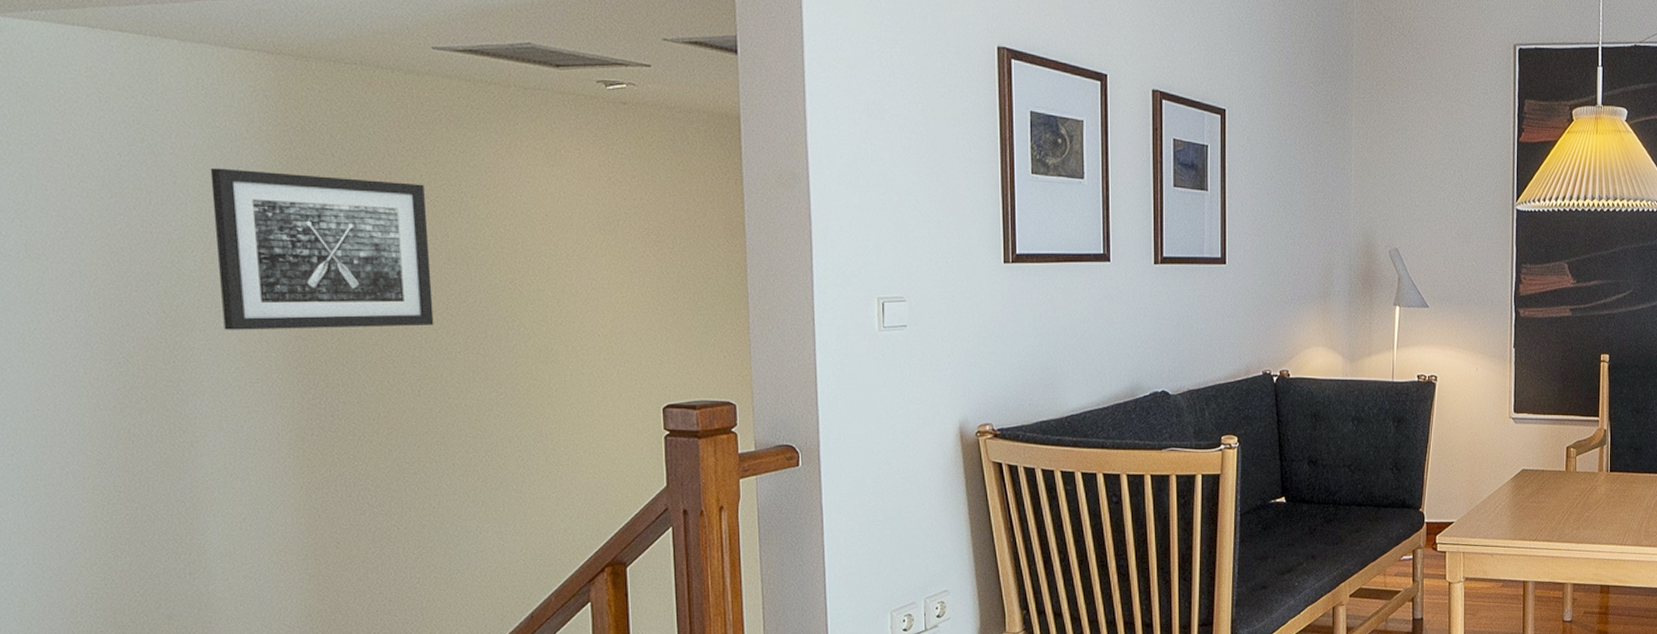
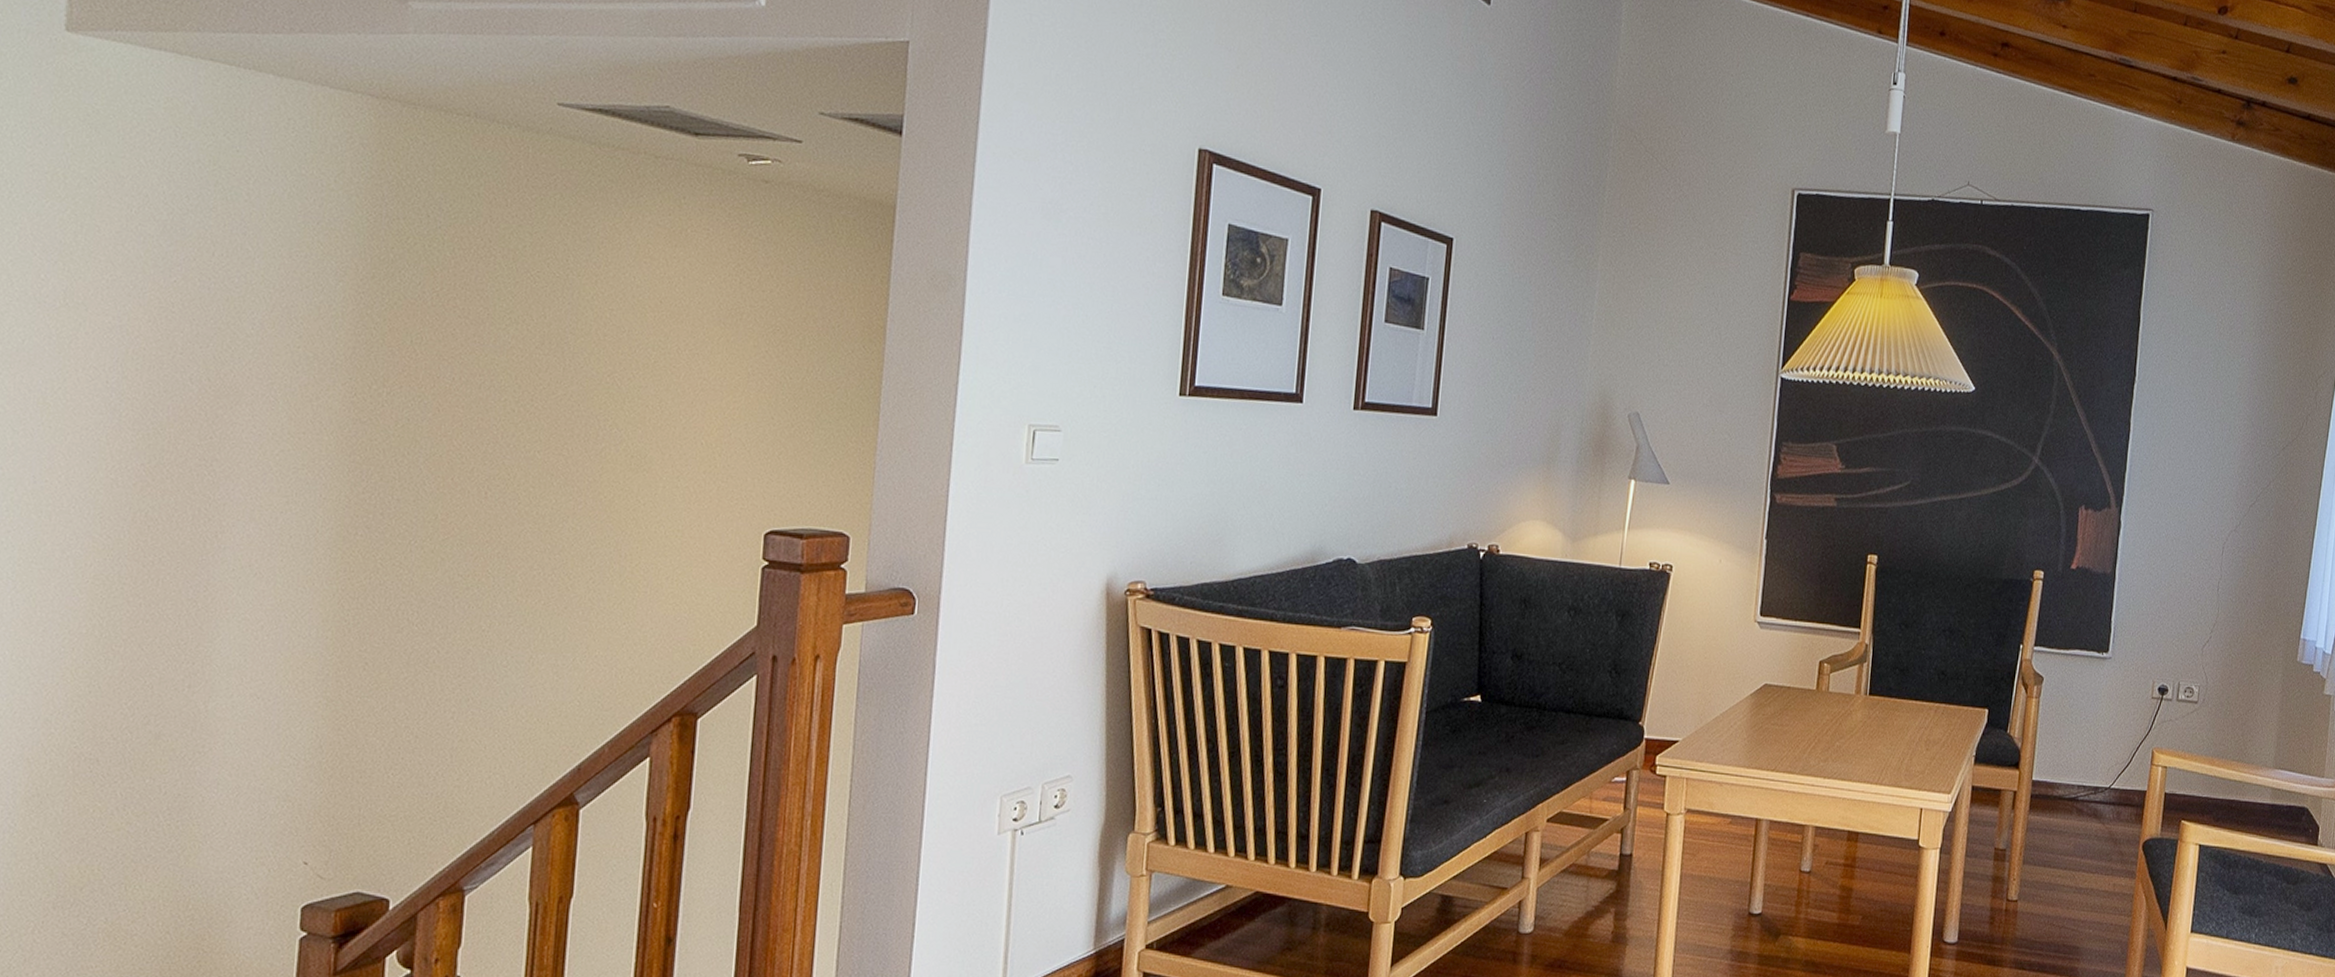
wall art: present [210,167,434,330] -> none [274,220,526,418]

